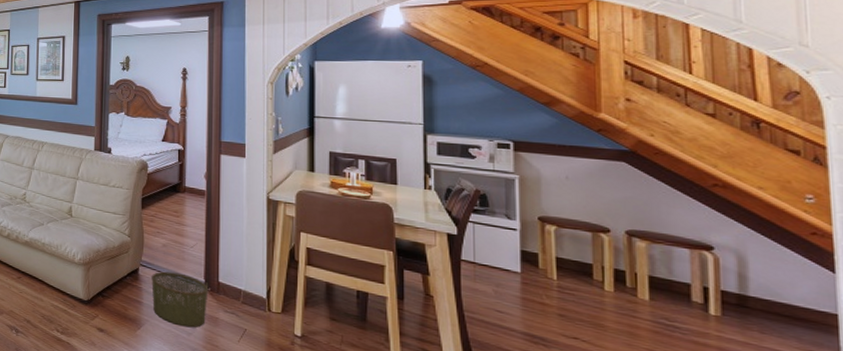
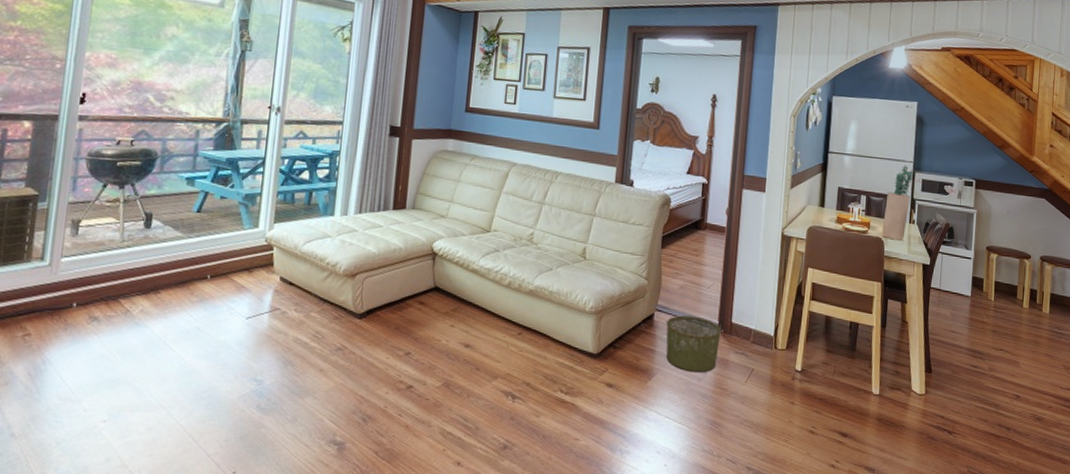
vase: none [389,127,424,207] -> present [882,165,913,241]

